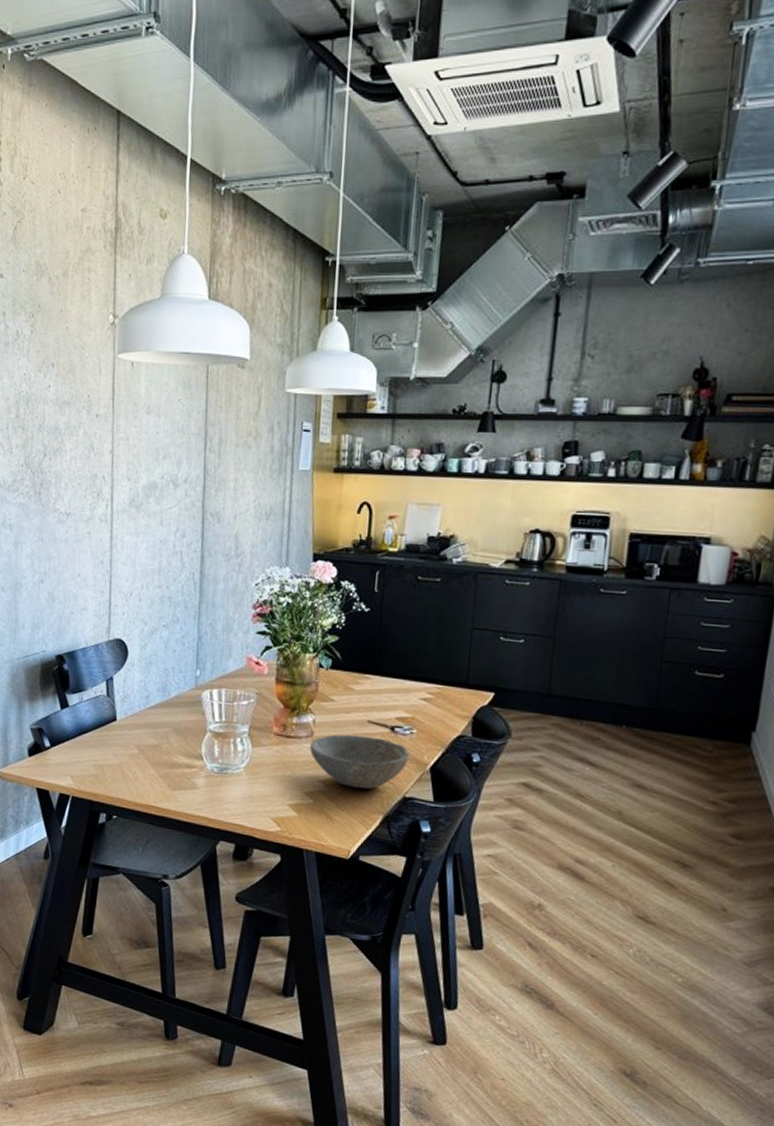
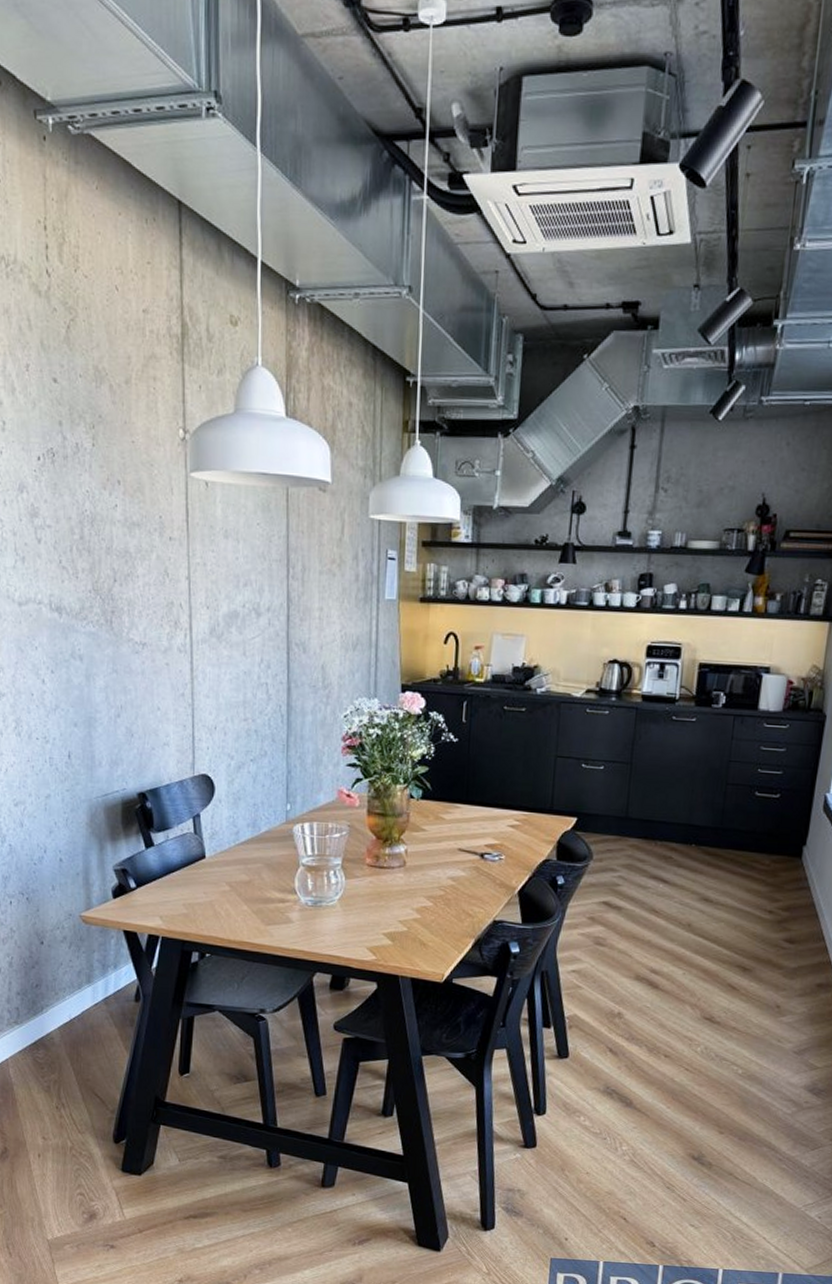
bowl: present [310,734,410,789] -> none [403,863,499,915]

